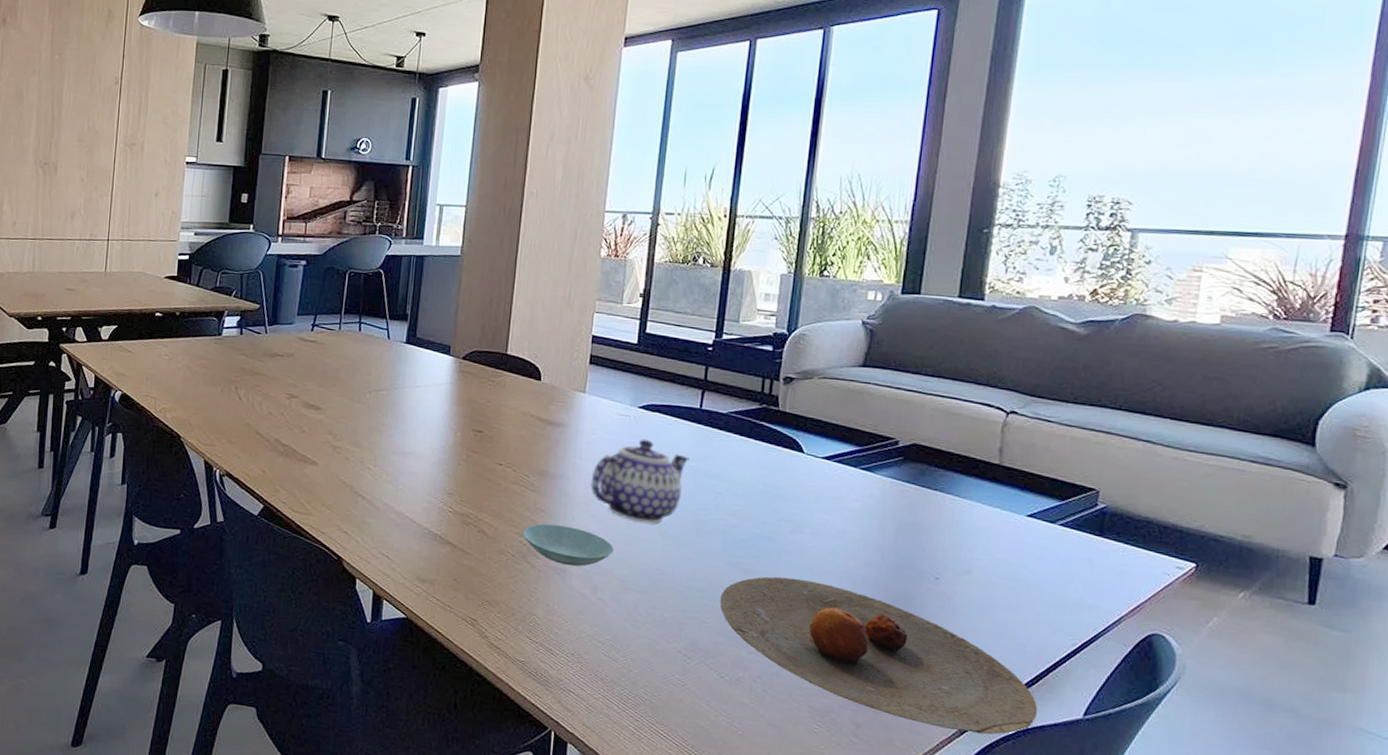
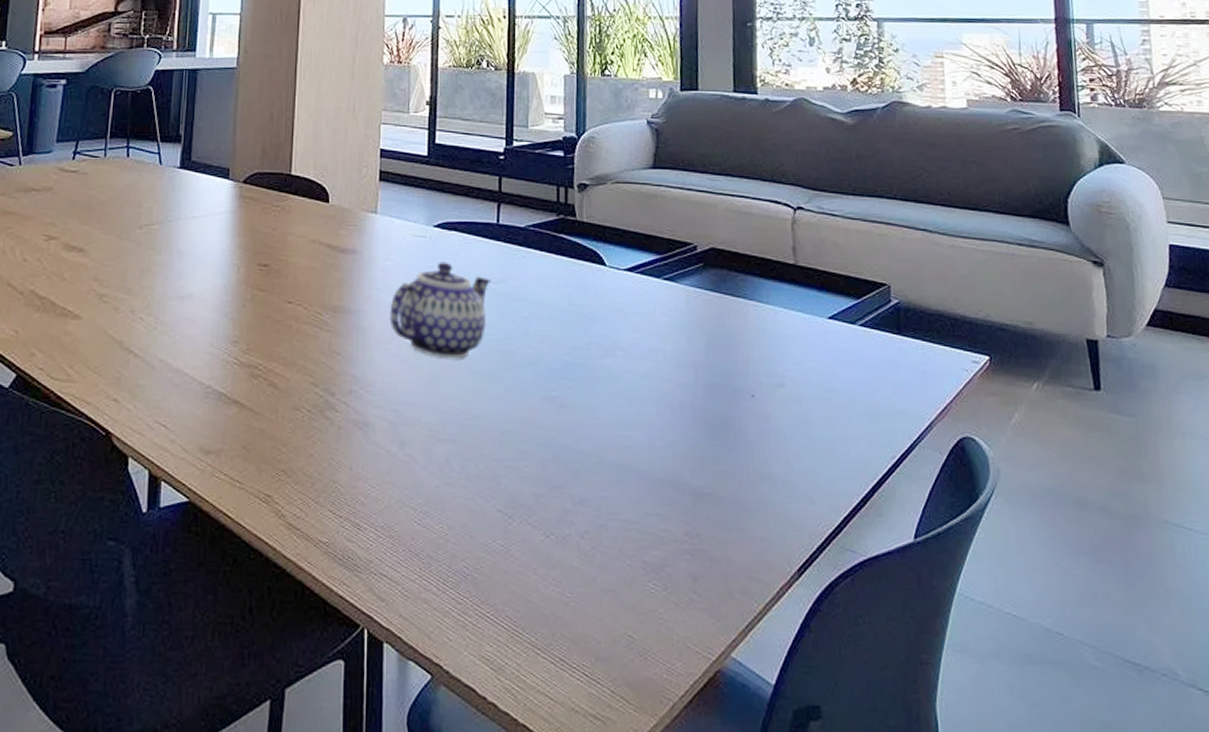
saucer: present [522,524,614,567] -> none [318,369,419,418]
plate: present [719,576,1038,735] -> none [537,409,871,573]

